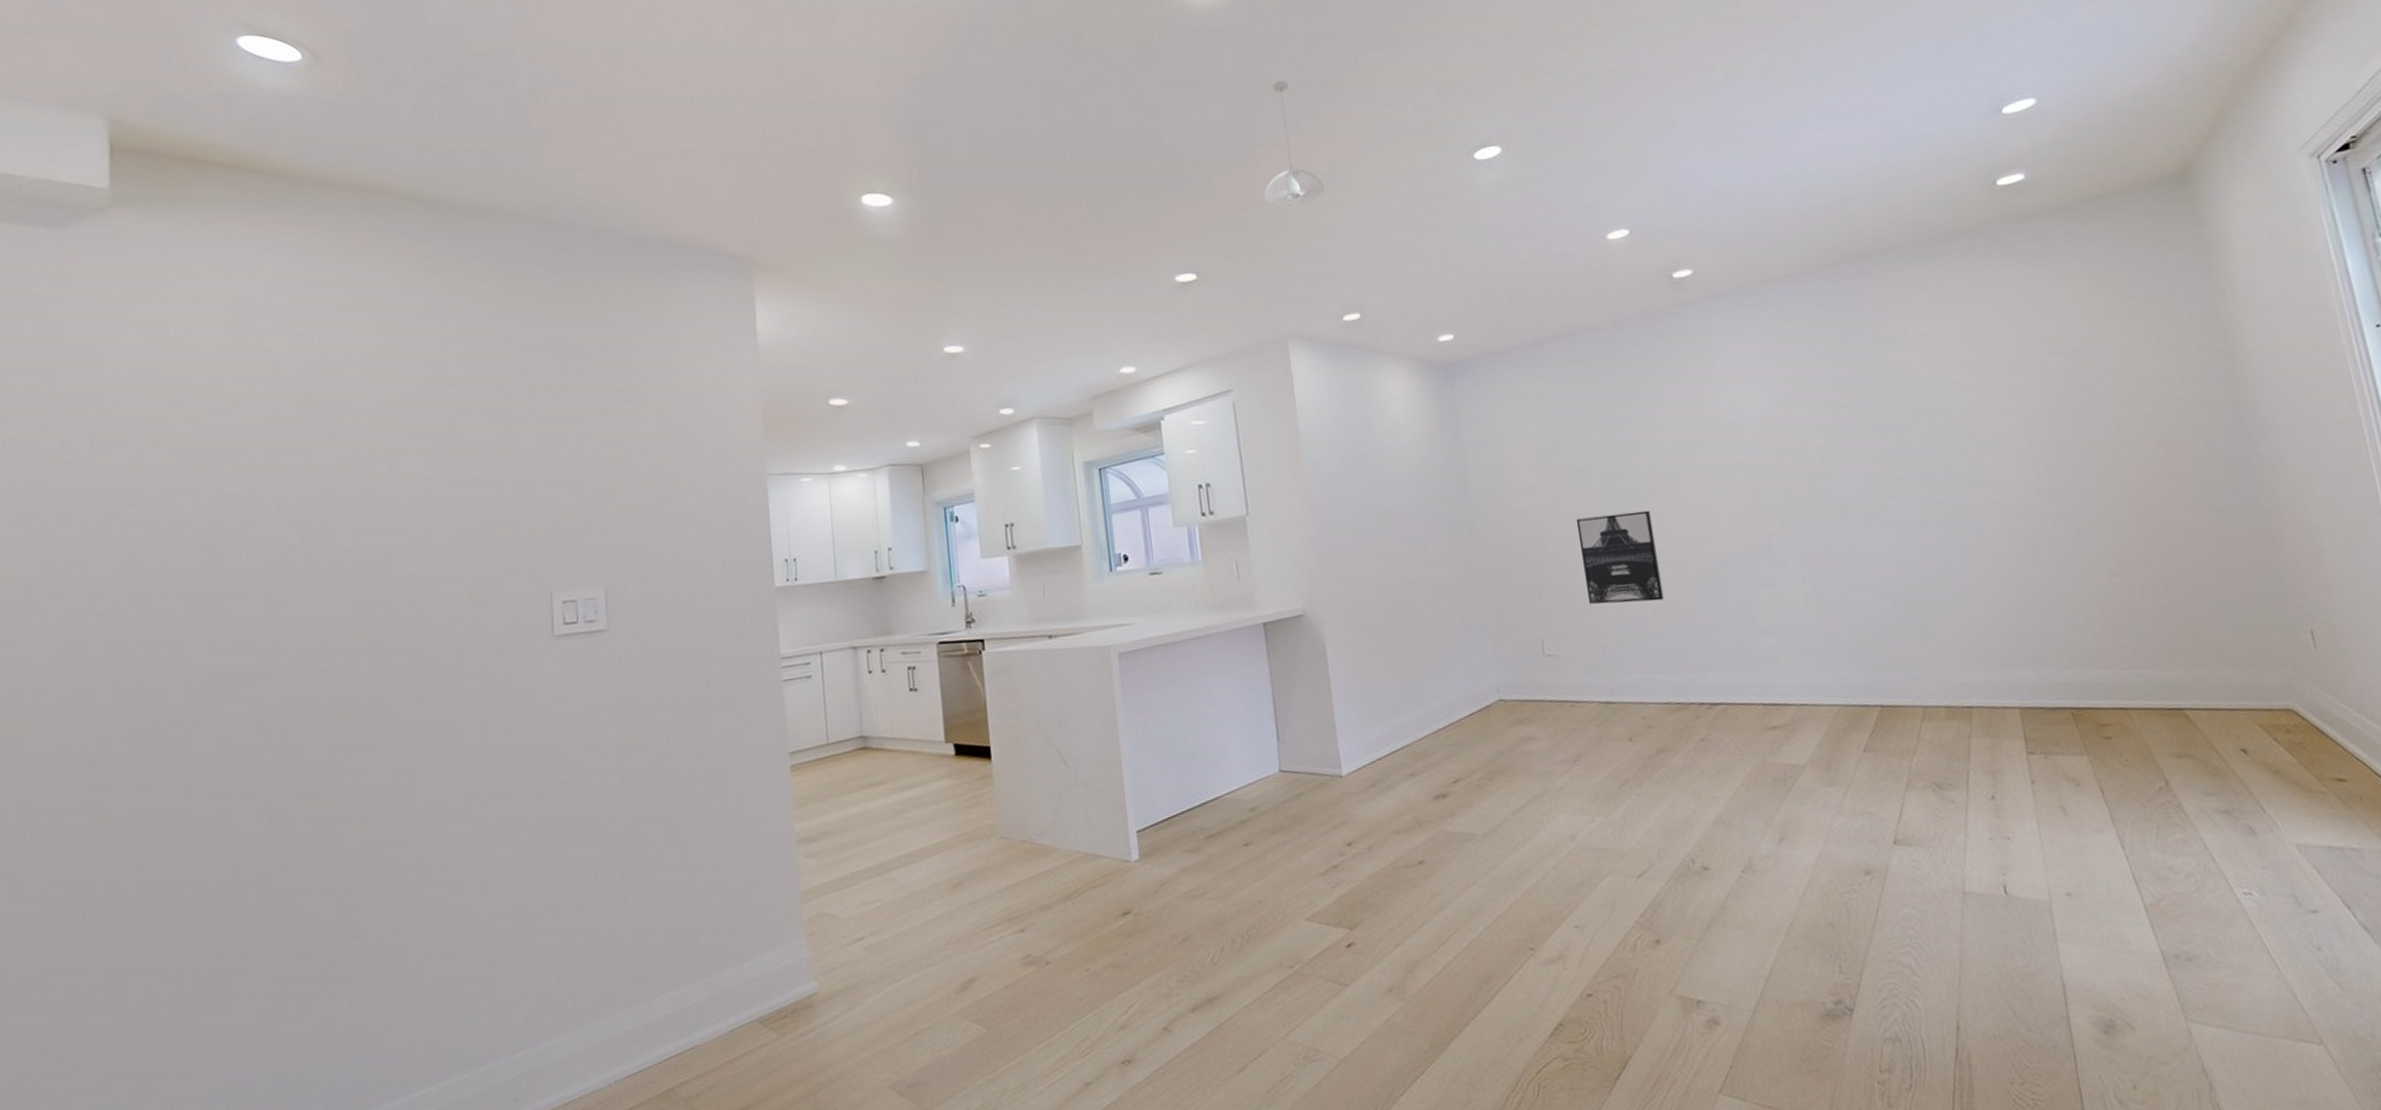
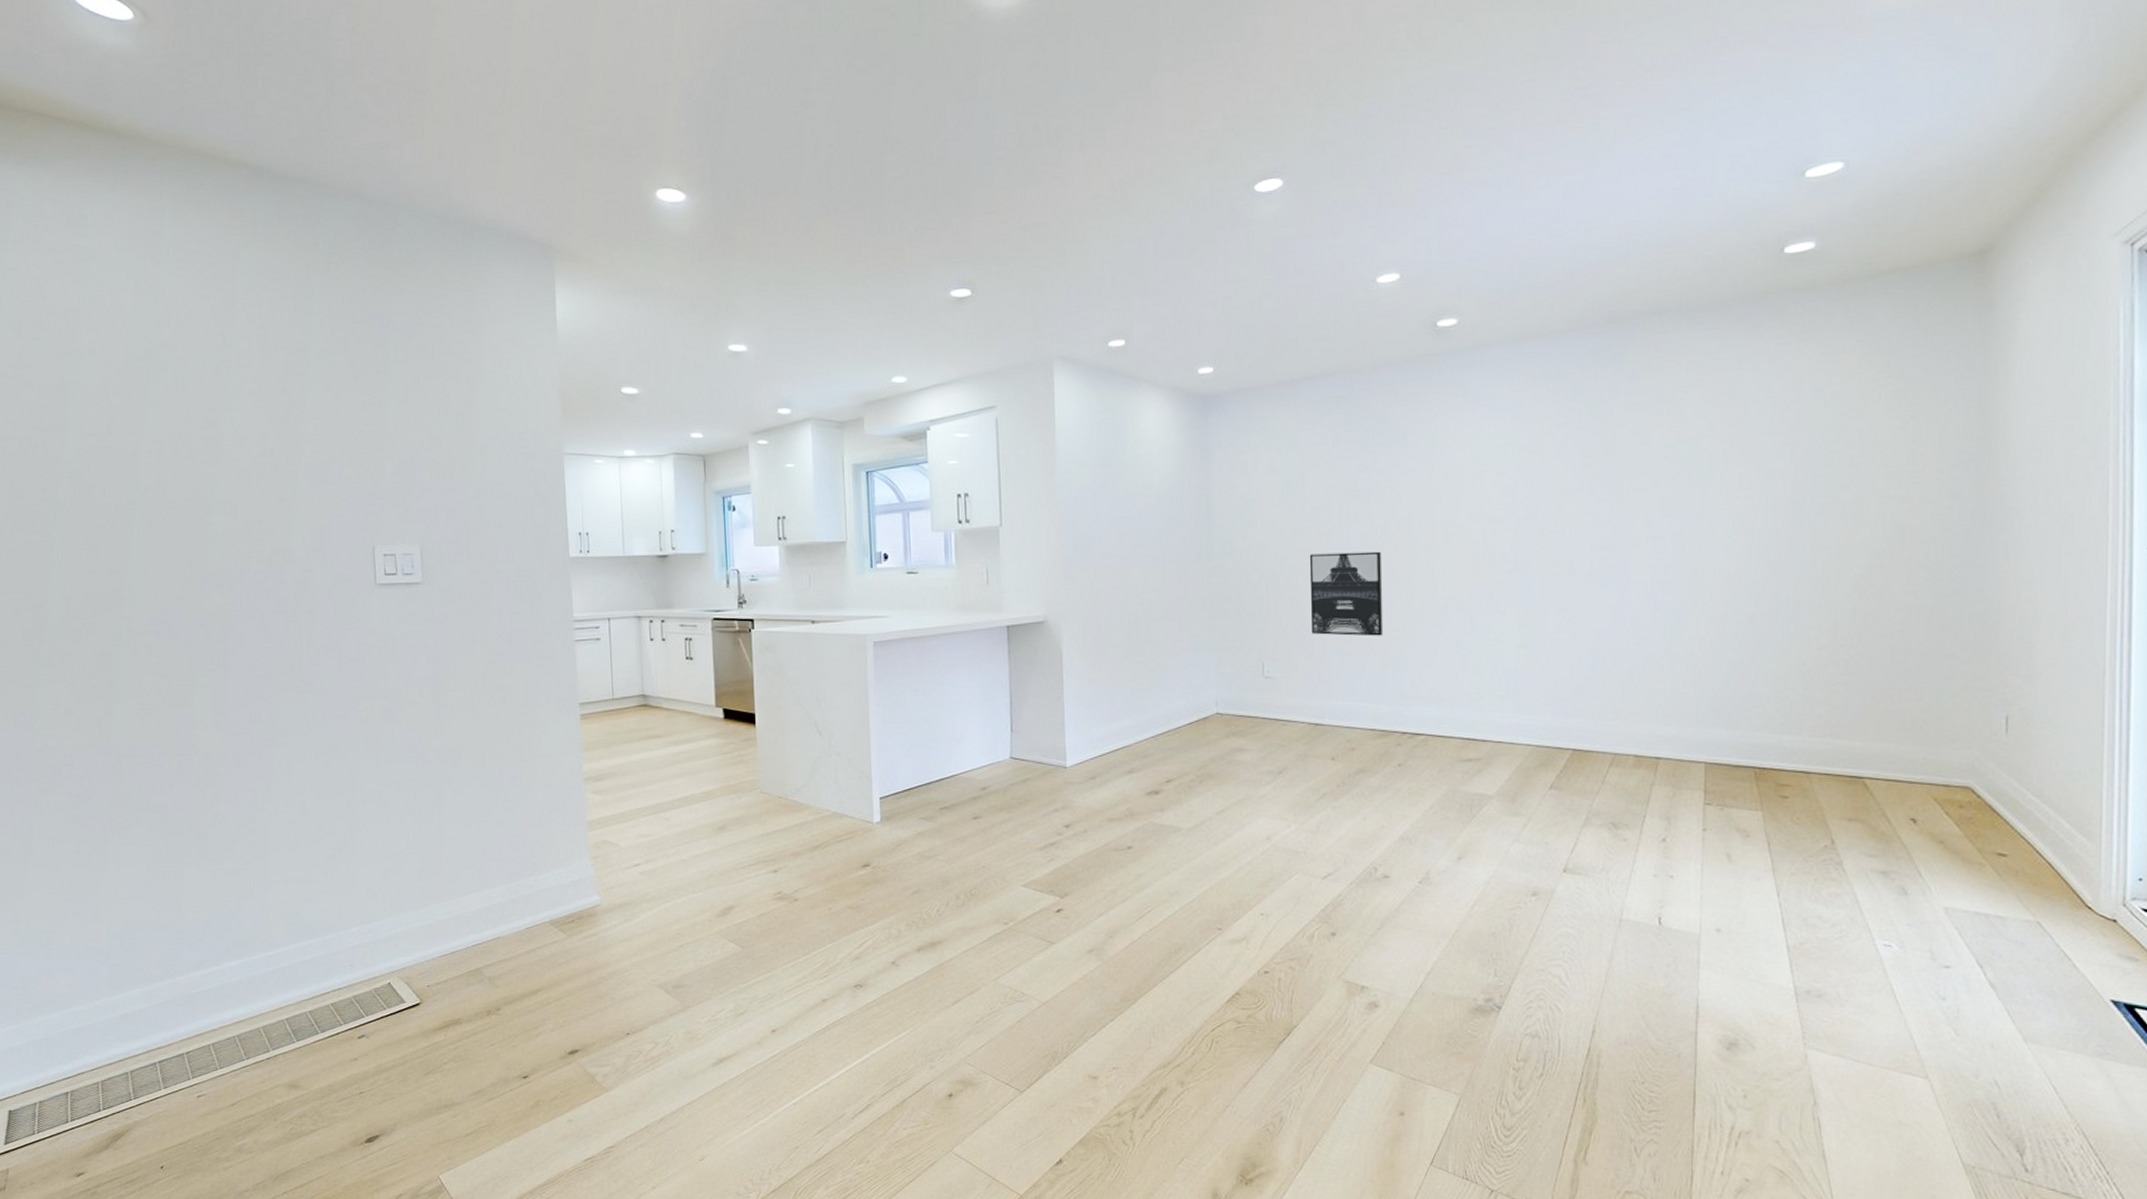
pendant light: present [1263,80,1325,206] -> none [1042,95,1103,228]

